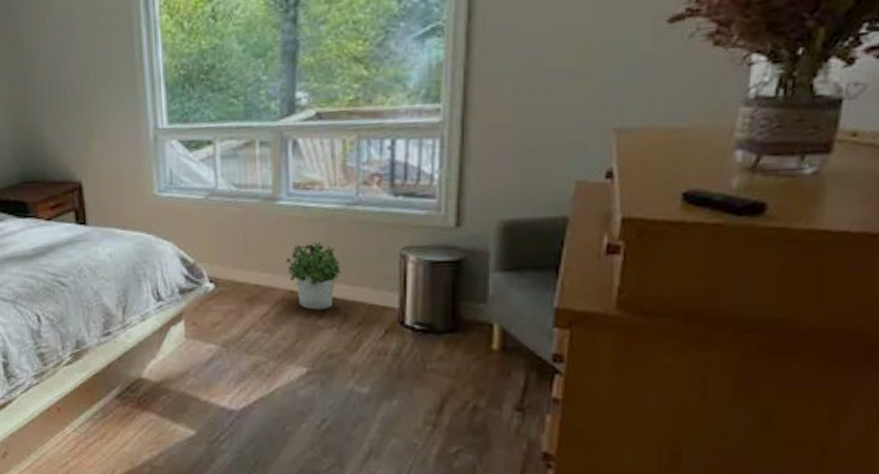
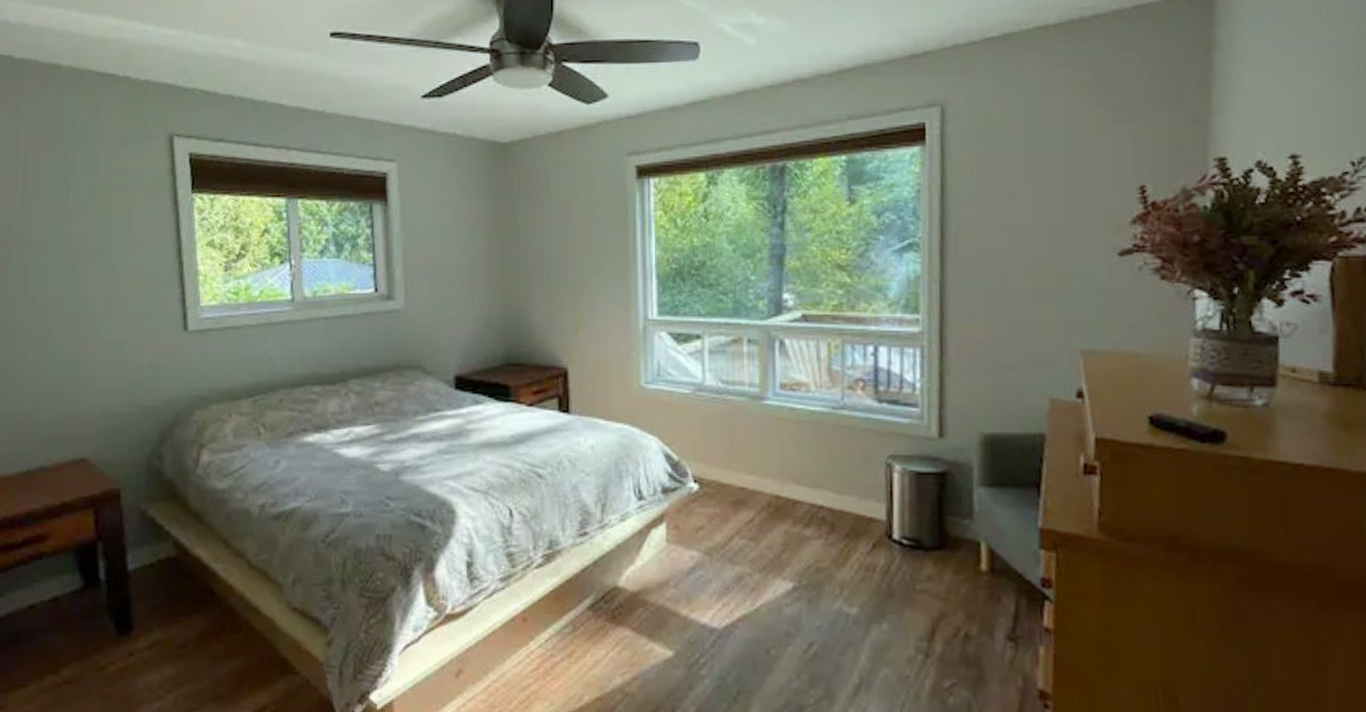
potted plant: present [286,241,342,310] -> none [772,445,828,519]

